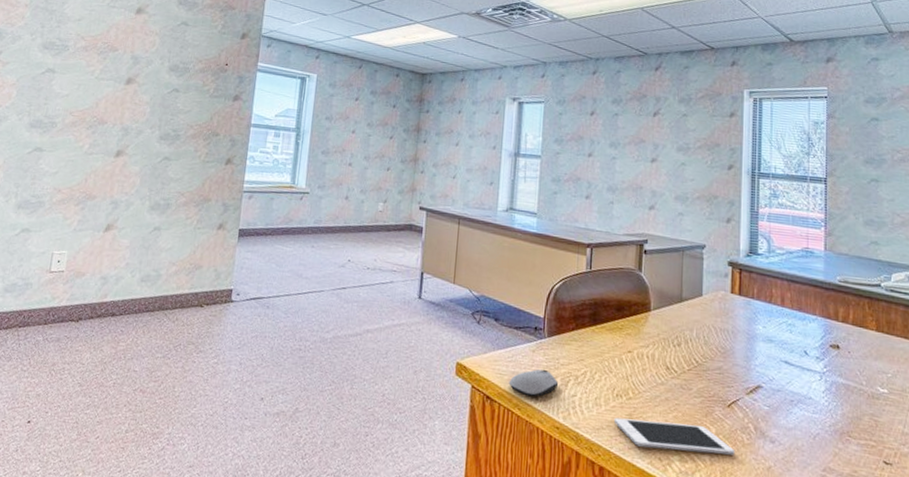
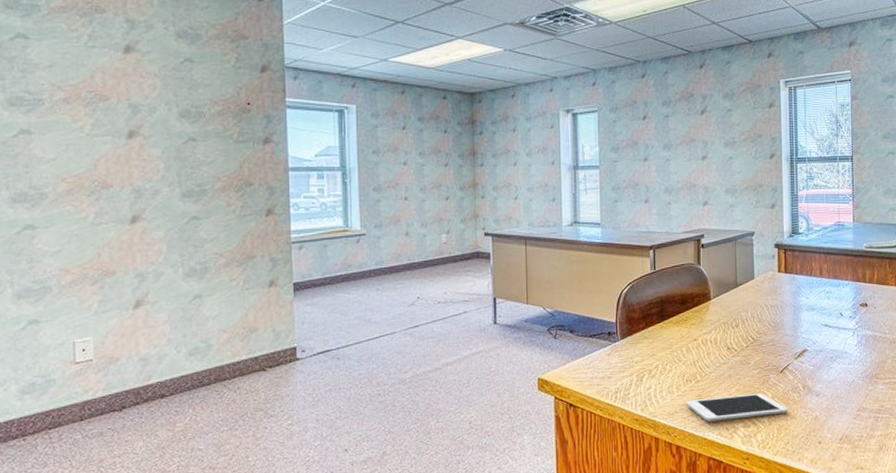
computer mouse: present [508,369,559,397] -> none [589,369,635,397]

